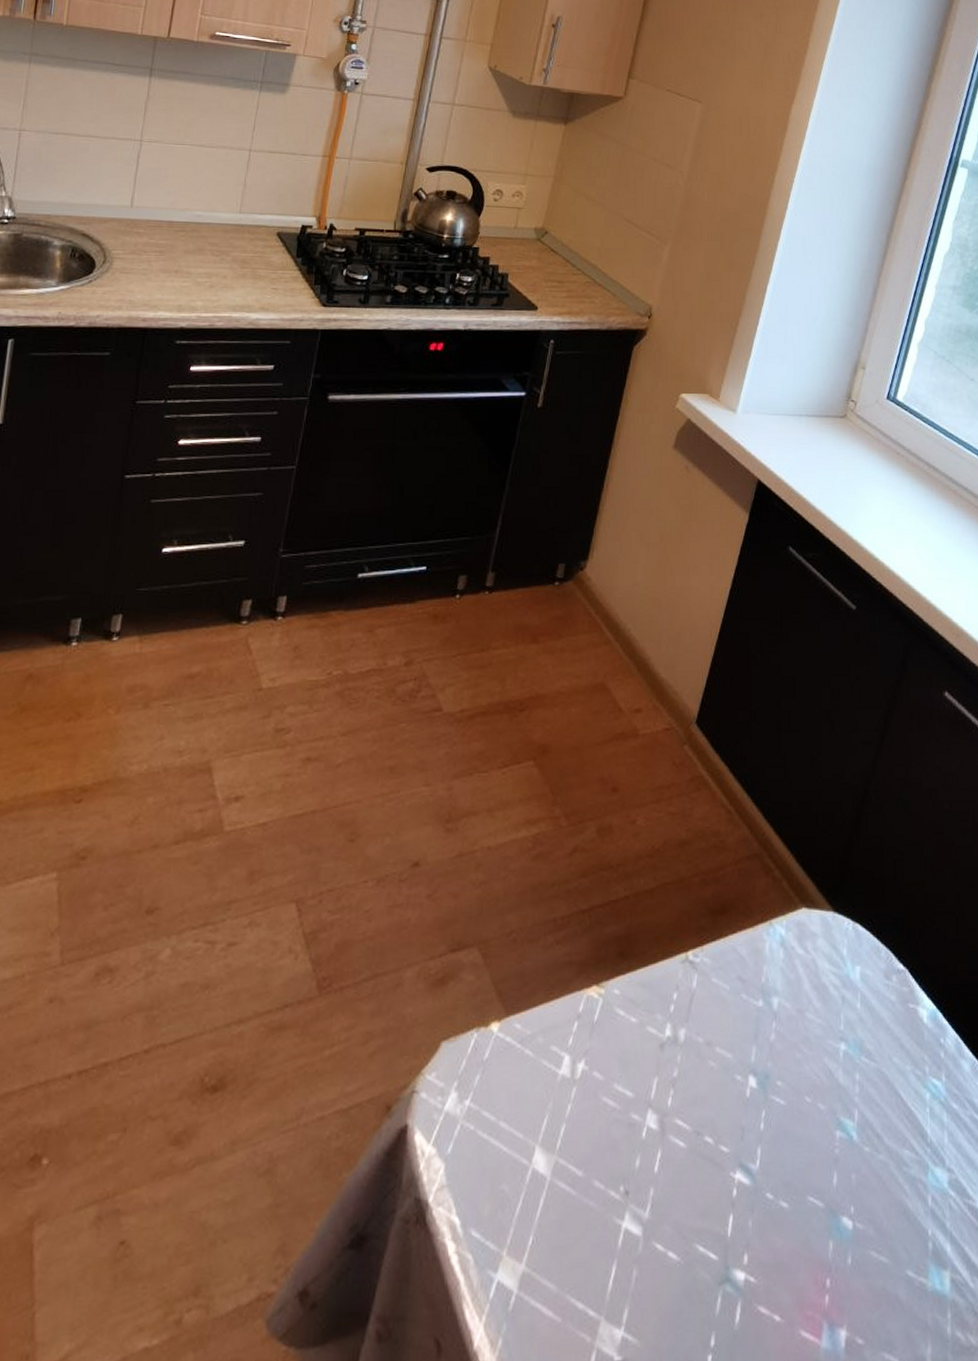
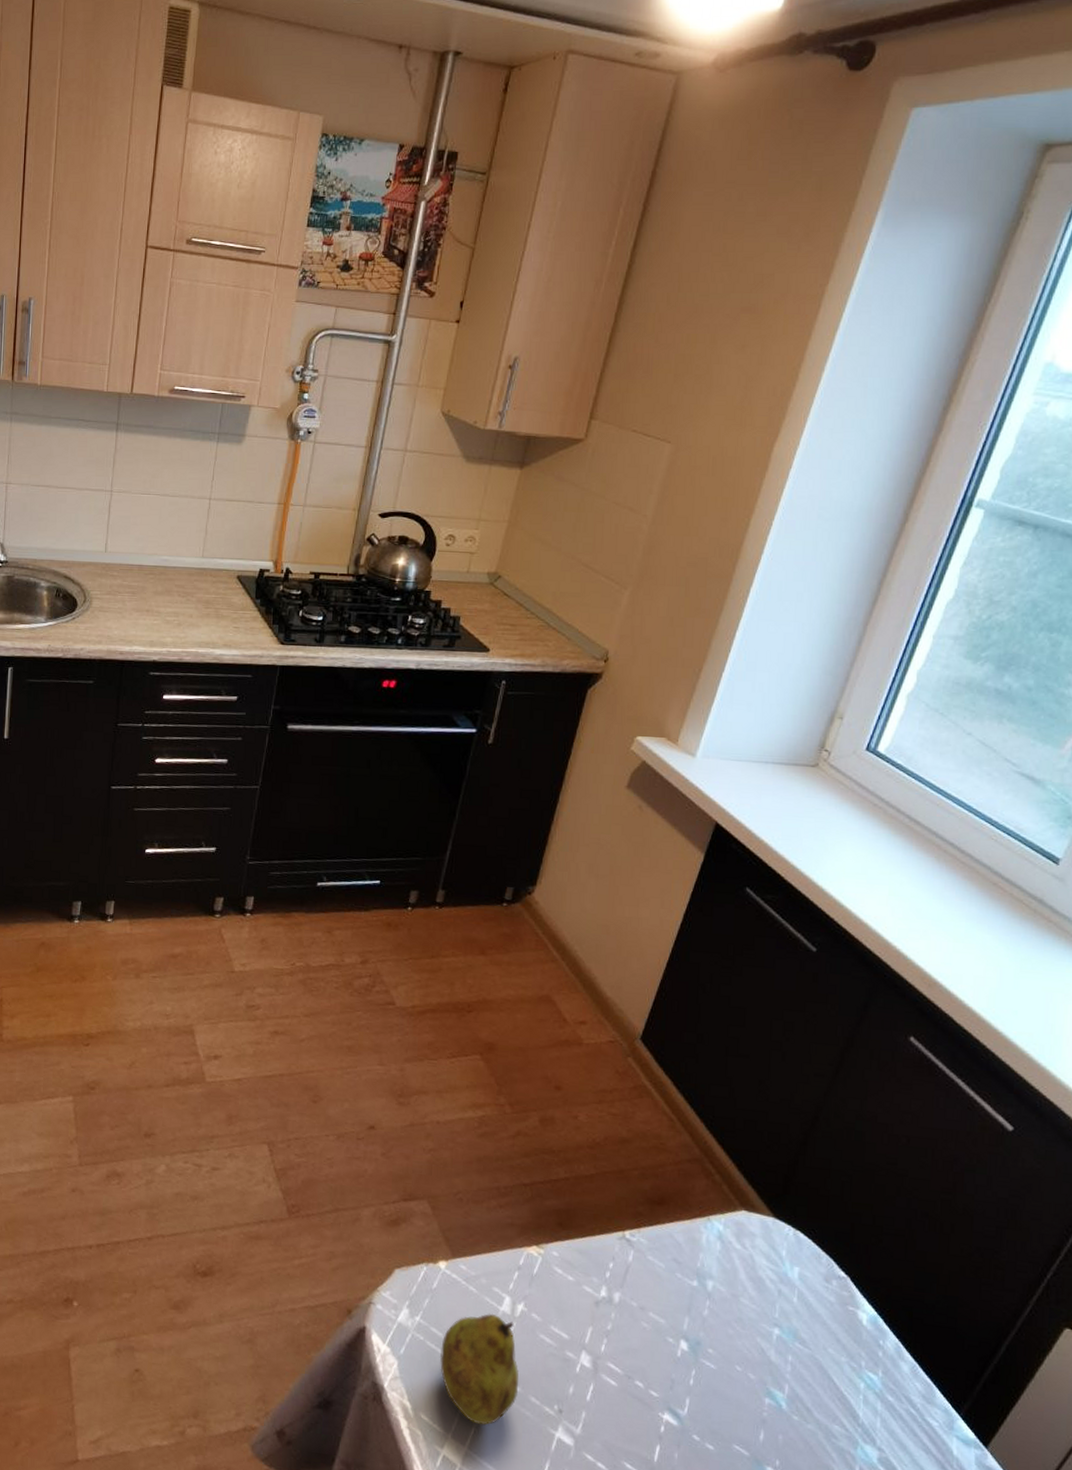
fruit: none [493,1080,581,1231] -> present [440,1313,519,1426]

